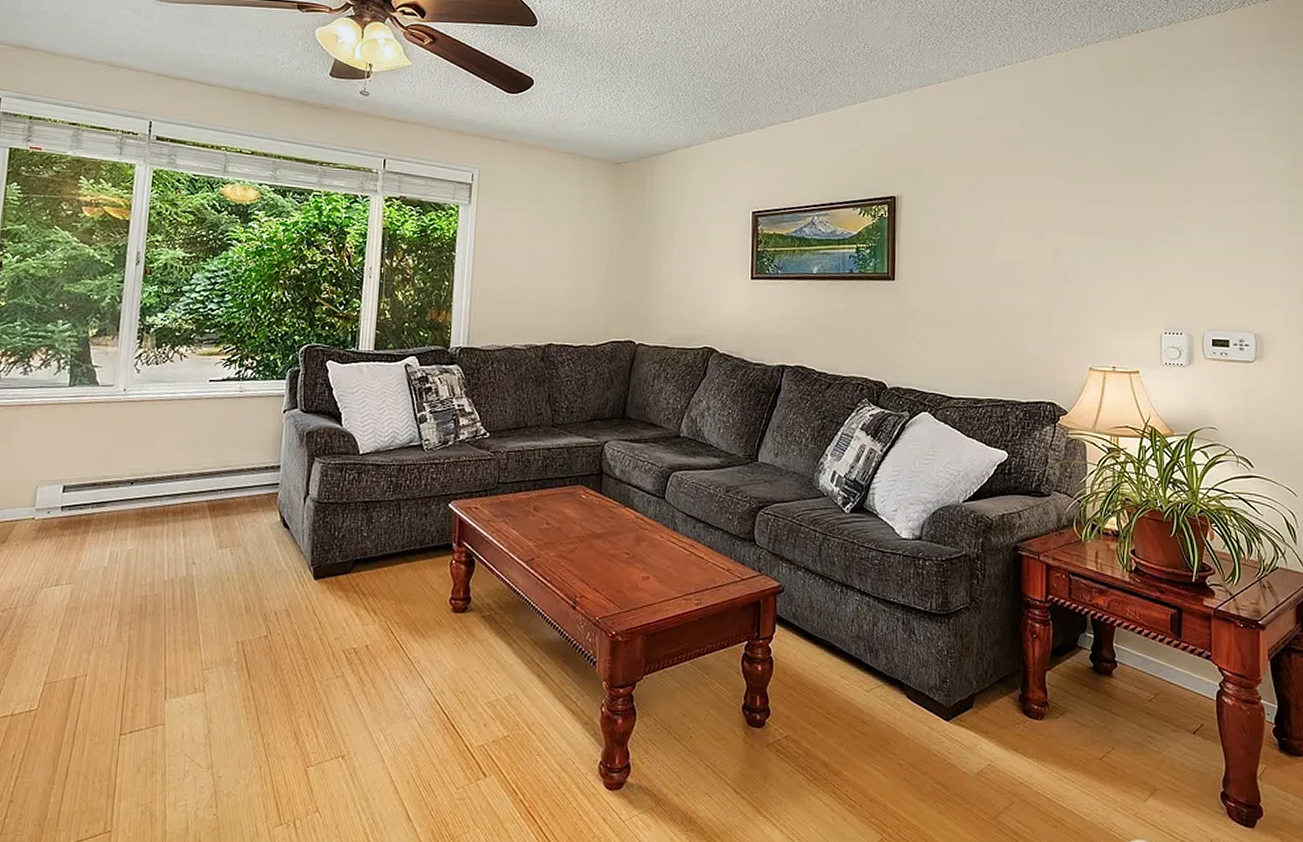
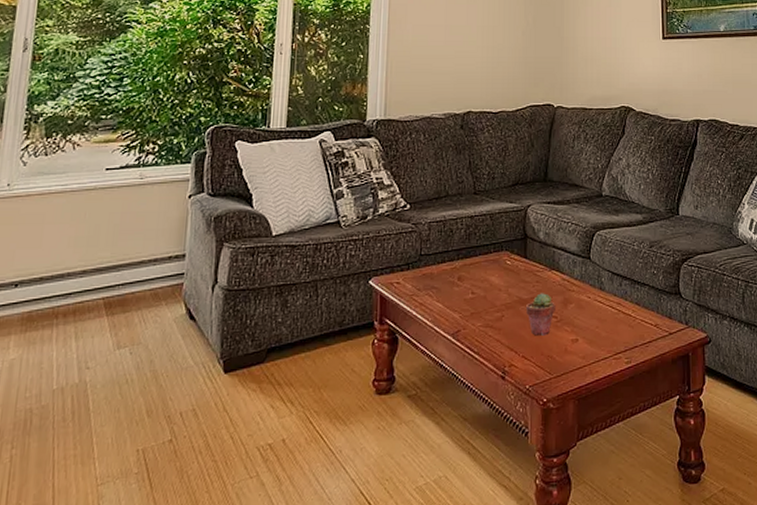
potted succulent: none [599,529,628,571] -> present [526,293,555,336]

